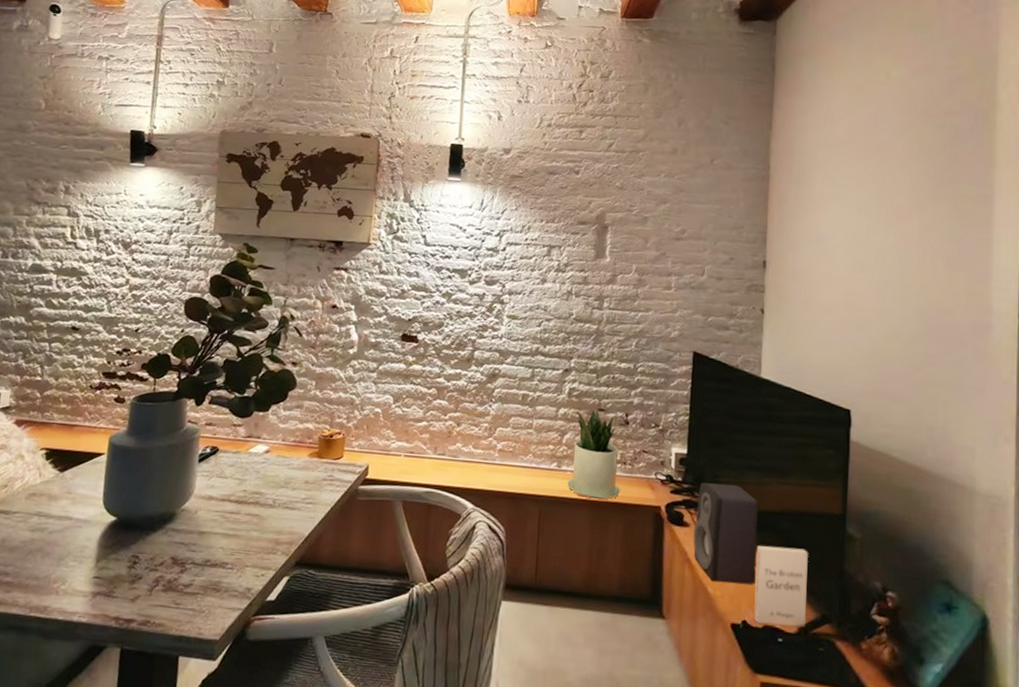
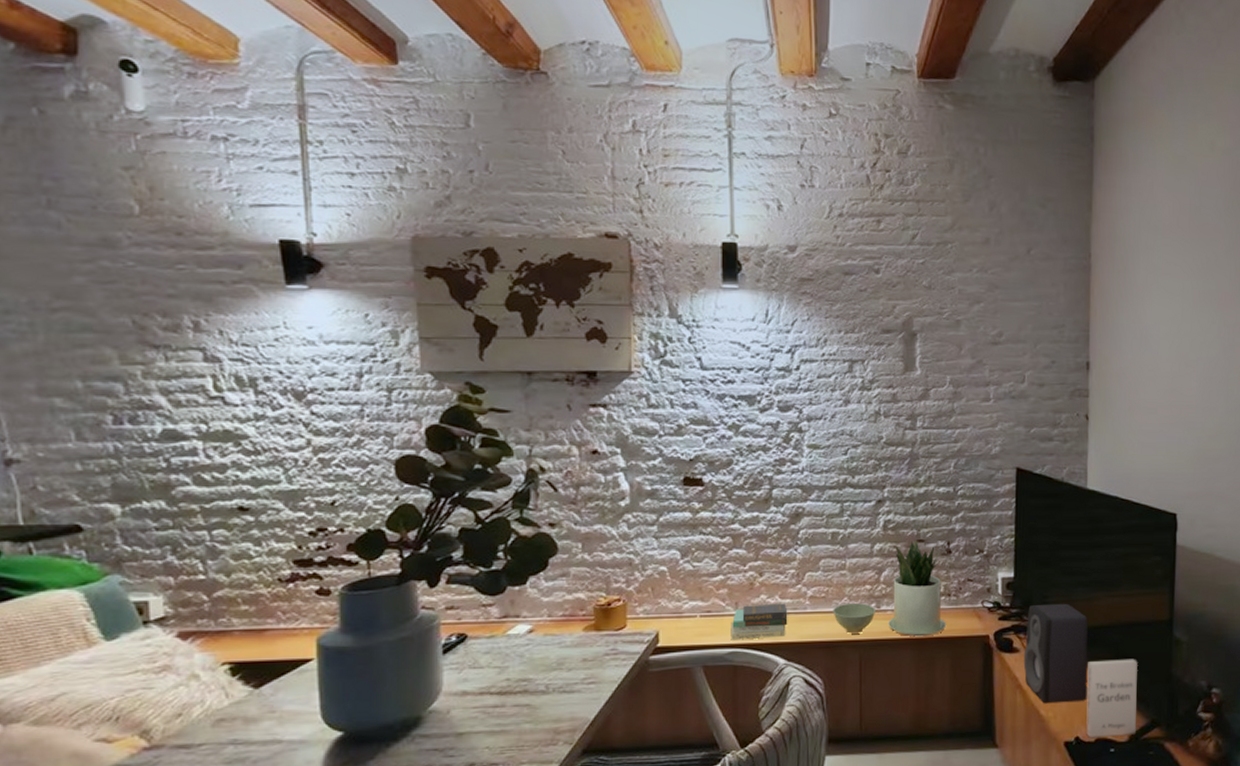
books: none [428,450,479,484] -> present [730,603,788,641]
bowl: none [518,460,557,489] -> present [833,603,876,634]

